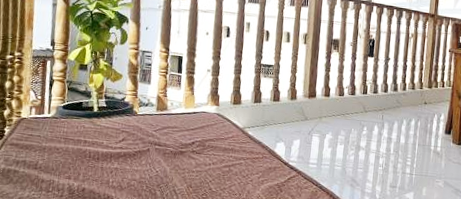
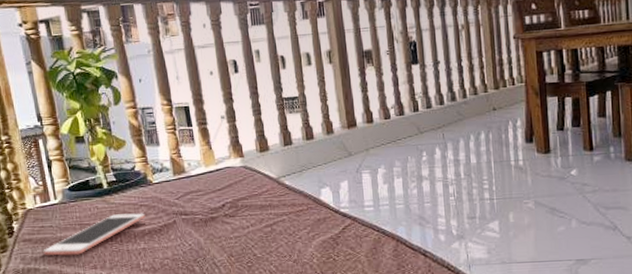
cell phone: none [26,135,125,165] -> present [43,213,146,256]

